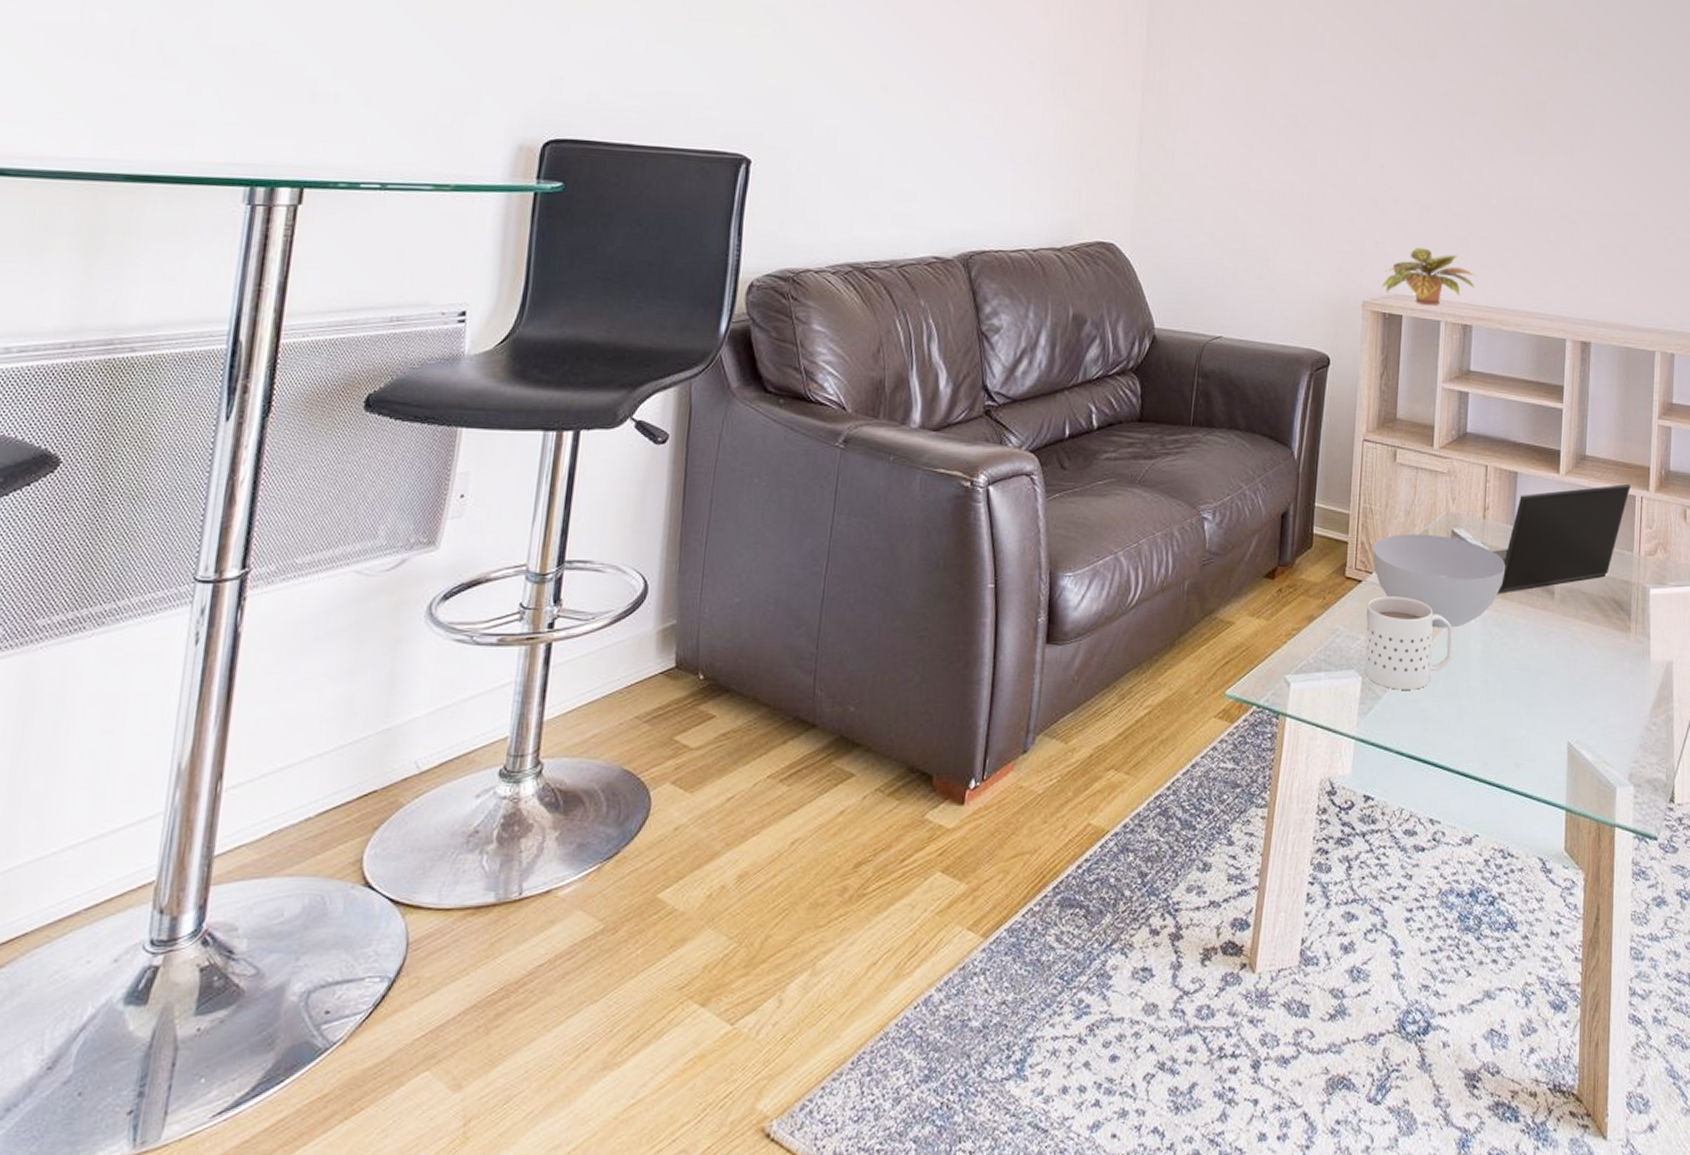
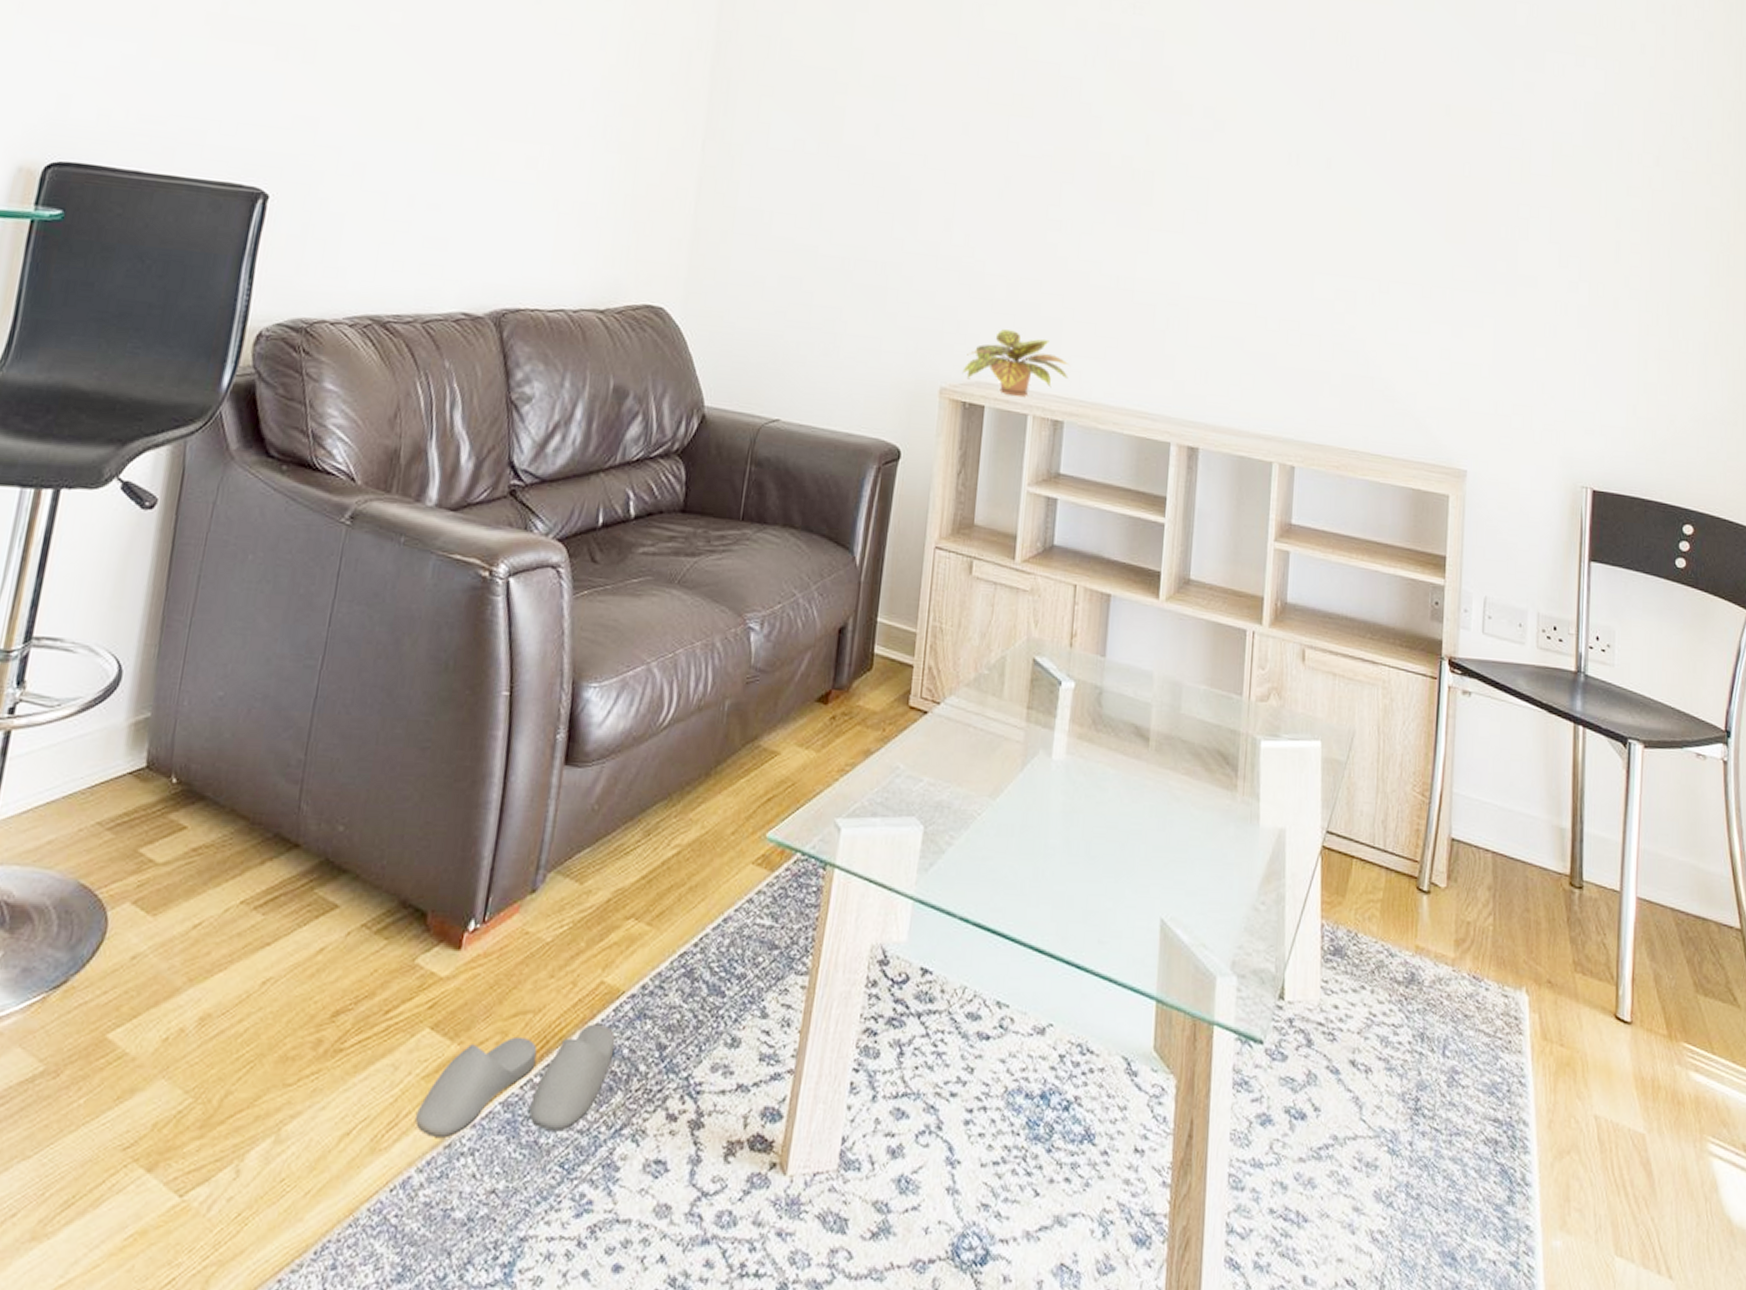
slippers: none [933,859,1103,961] -> present [416,1023,616,1137]
mug: present [1365,596,1454,690] -> none [927,731,1031,845]
decorative bowl: present [1373,534,1506,628] -> none [941,659,1094,774]
laptop: present [1492,483,1630,594] -> none [1079,615,1241,737]

